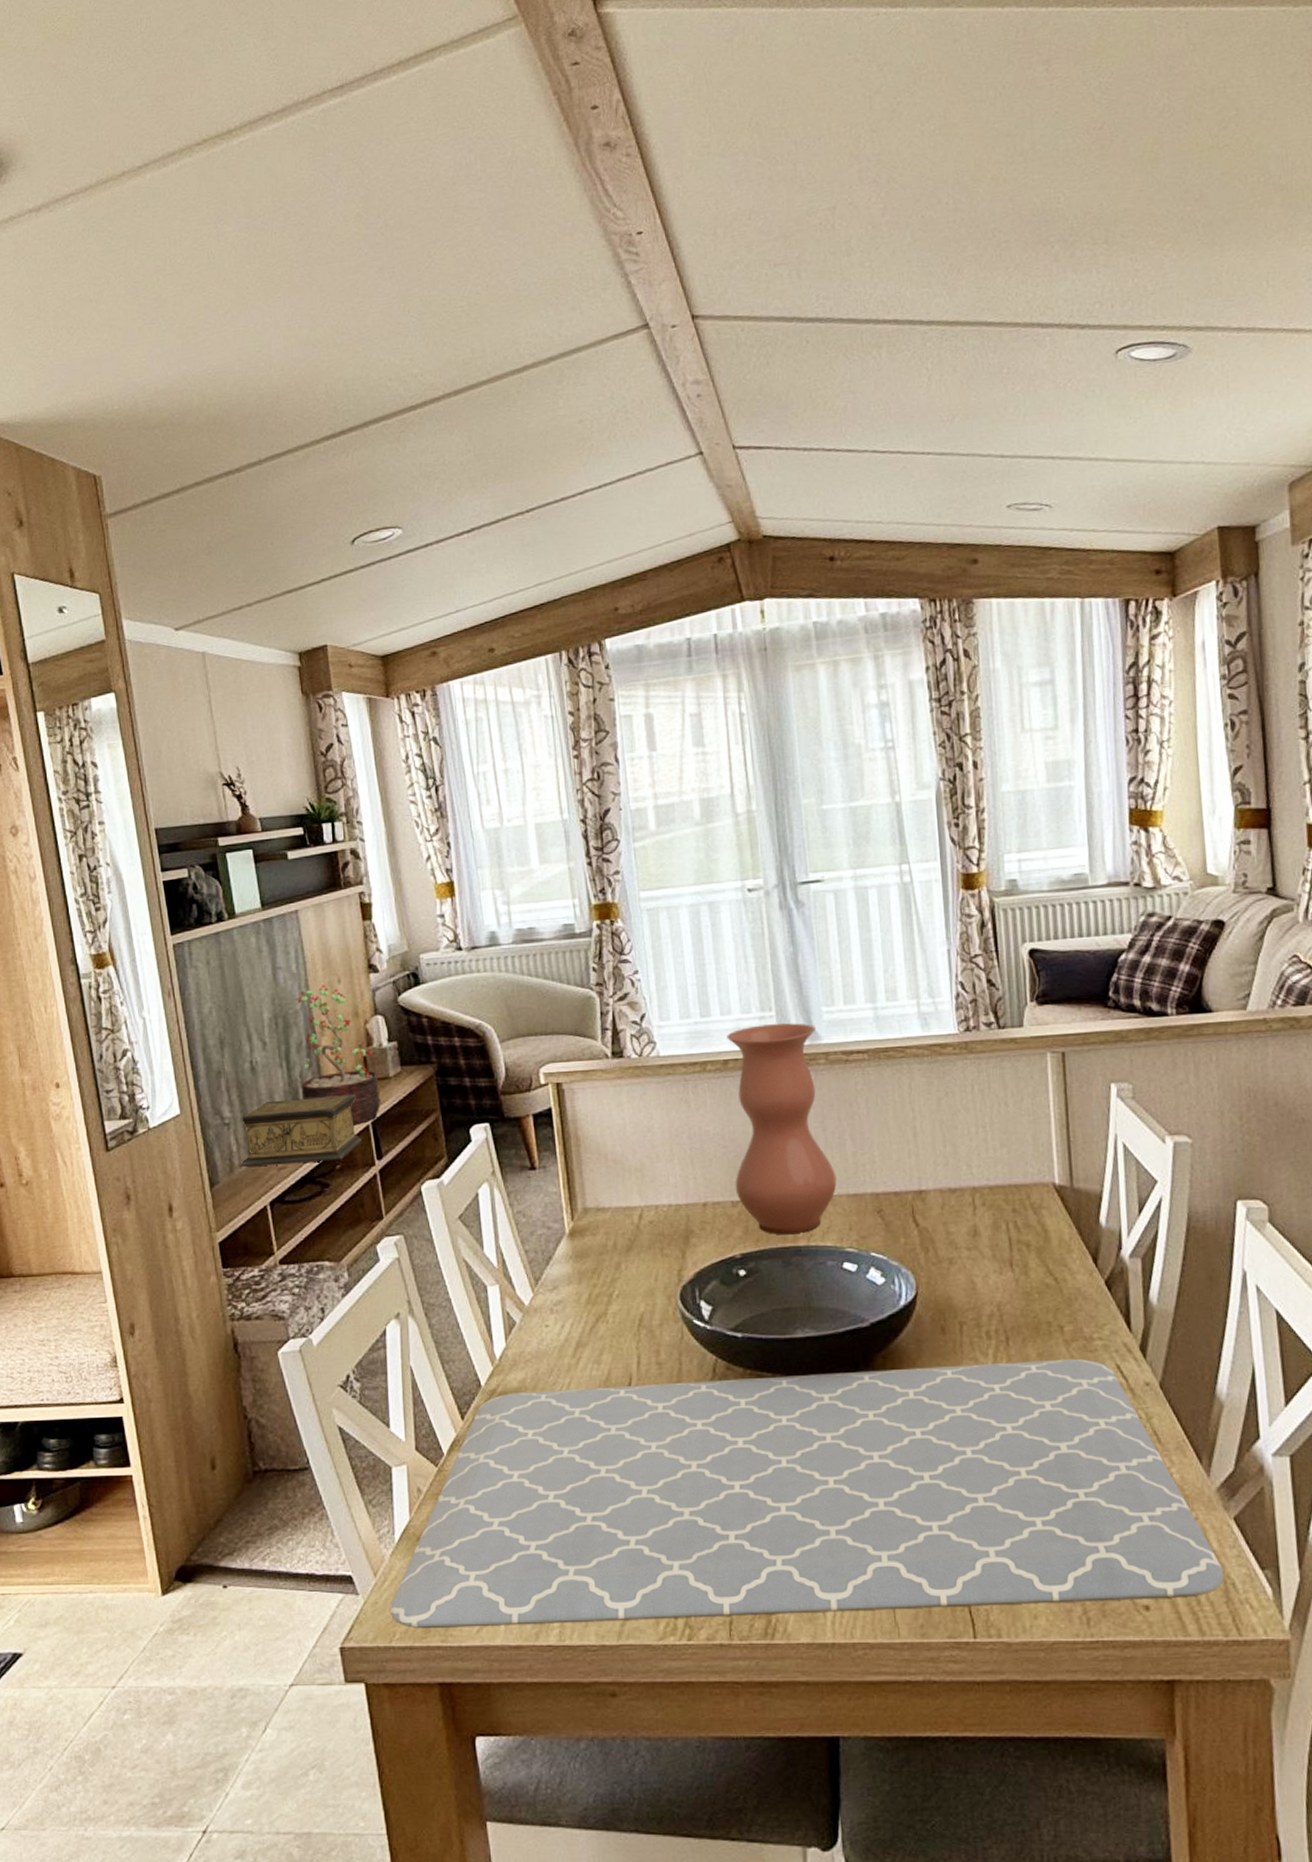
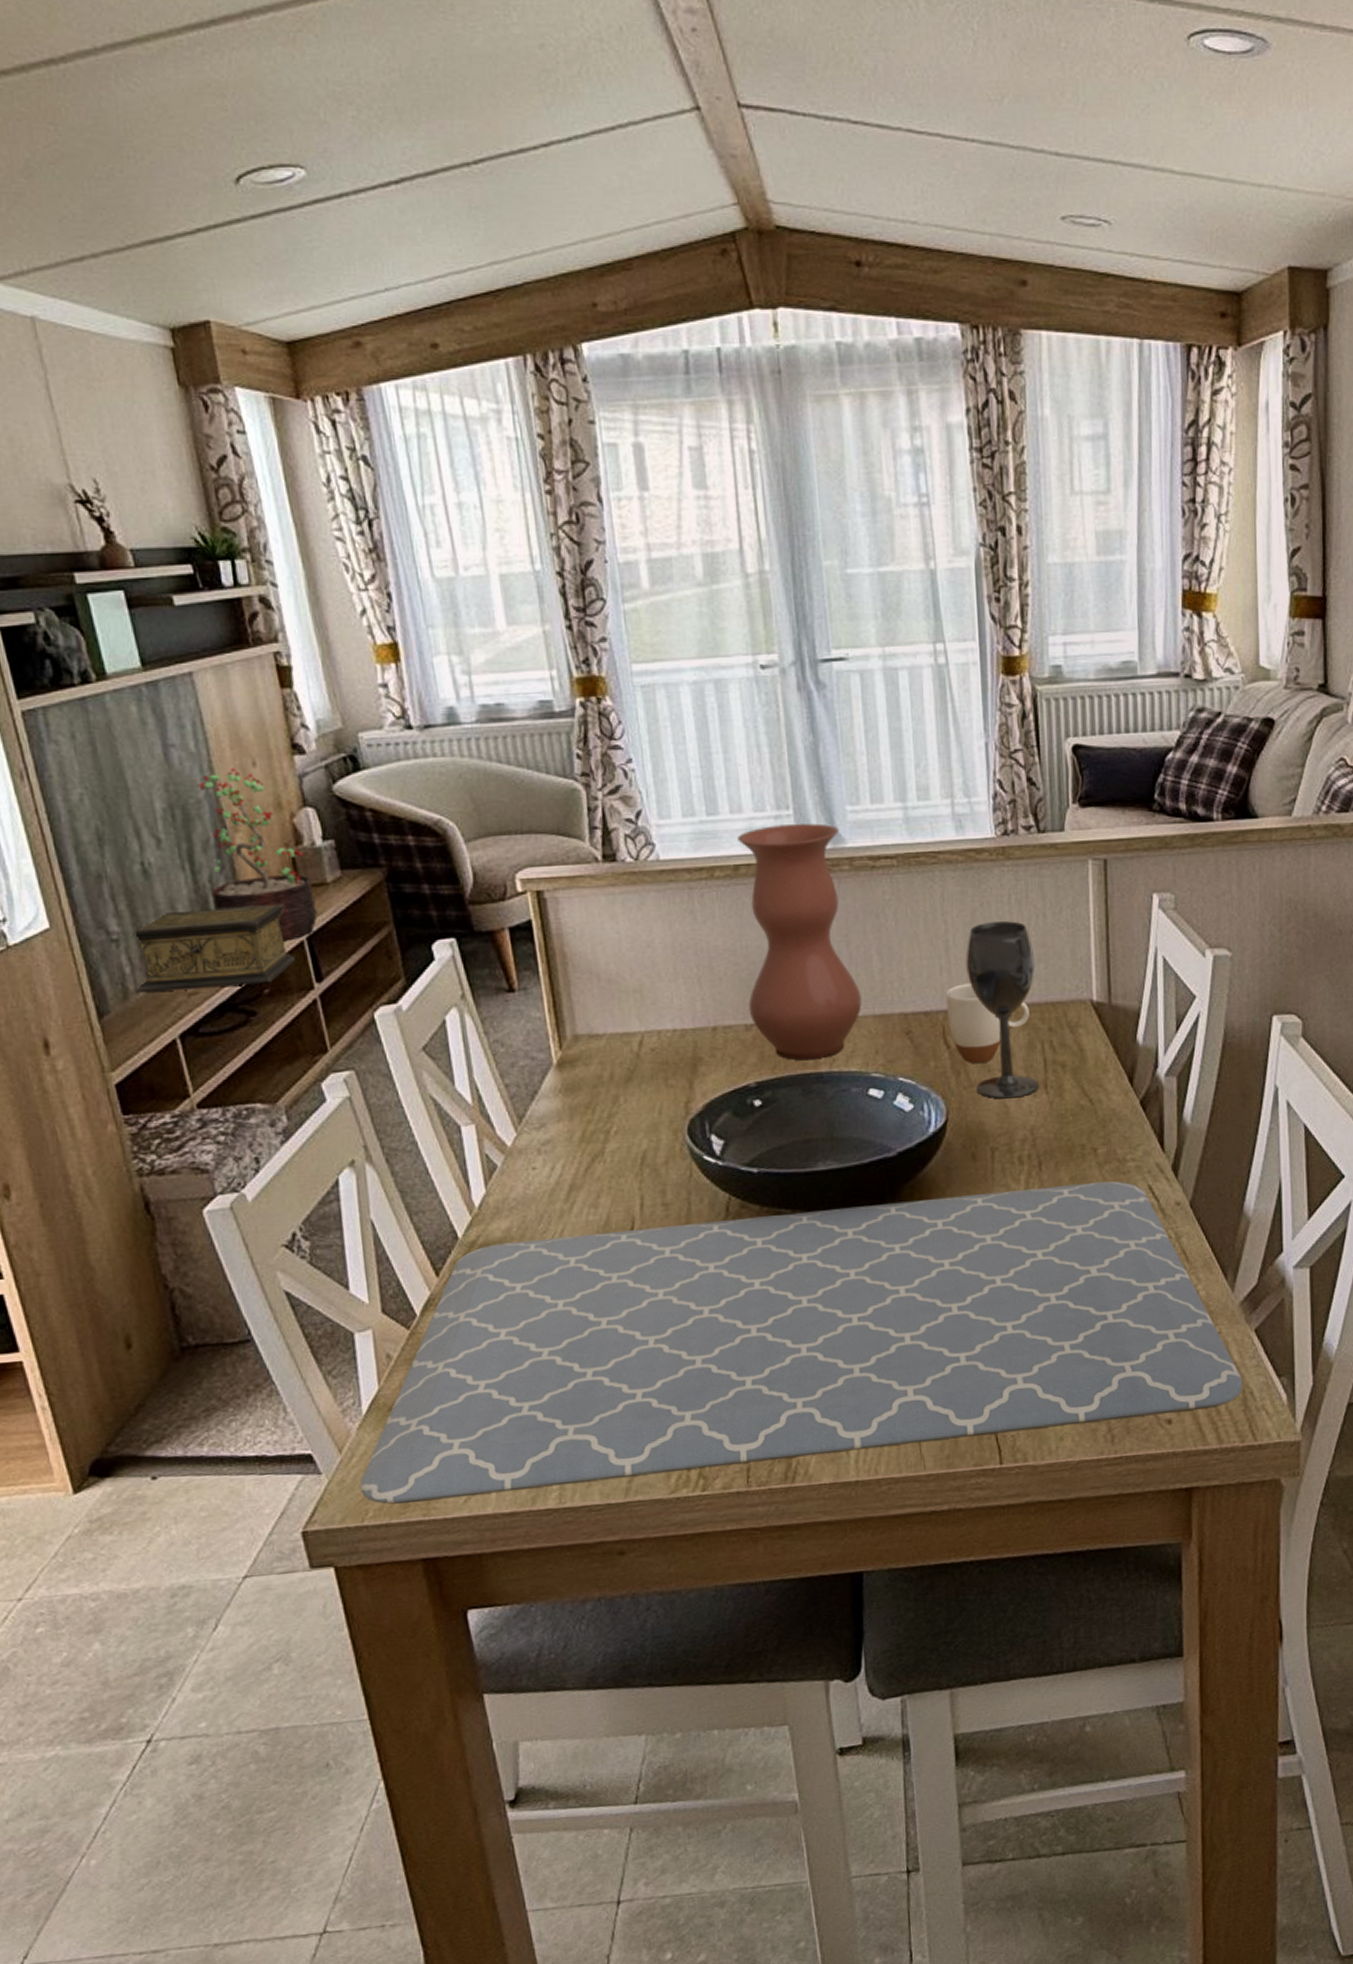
mug: none [914,1166,994,1242] -> present [945,983,1029,1064]
wine glass: none [932,1109,1006,1275] -> present [965,921,1040,1099]

